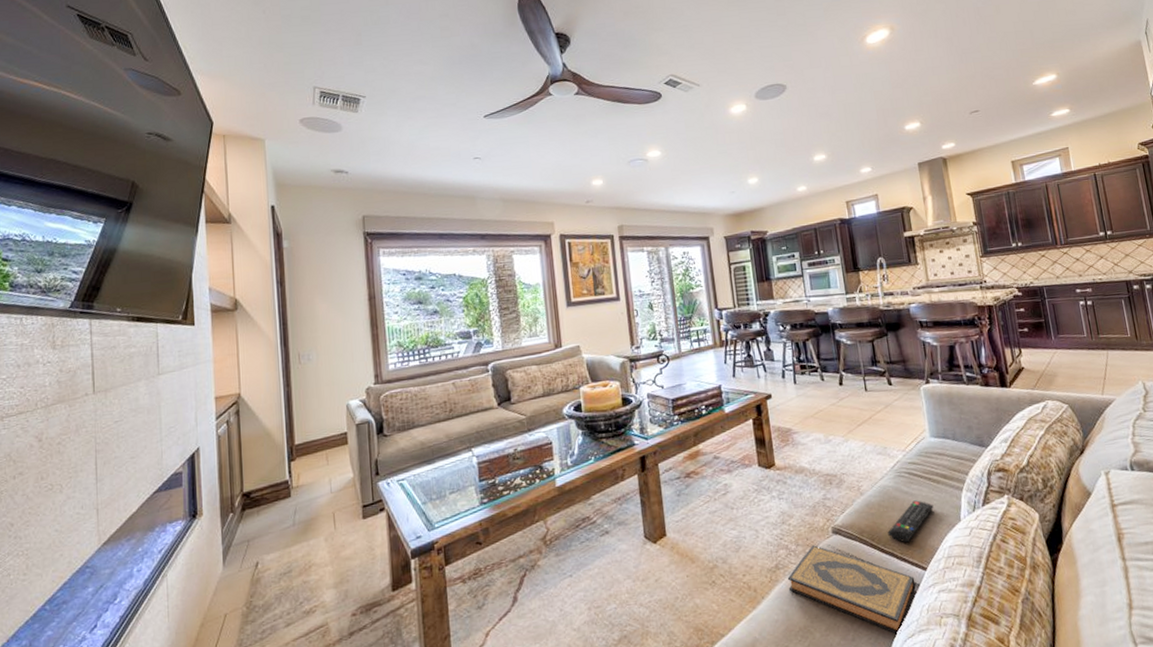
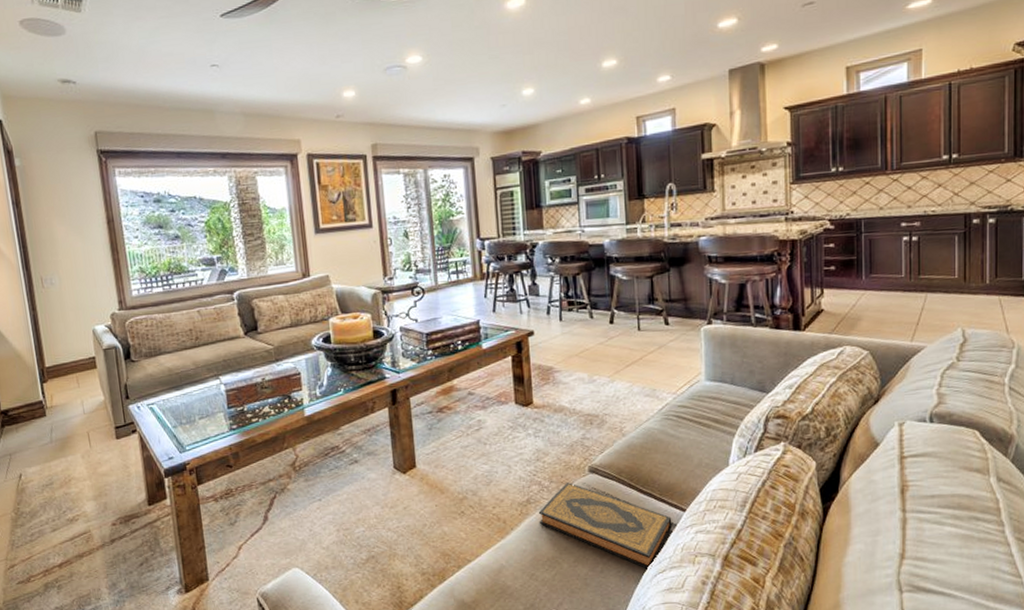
remote control: present [888,500,934,543] -> none [648,443,701,485]

